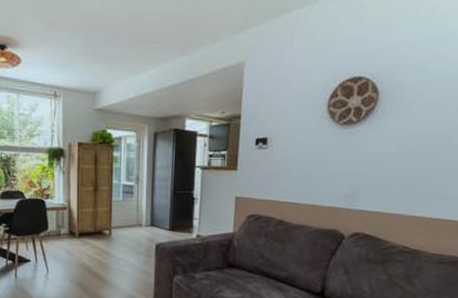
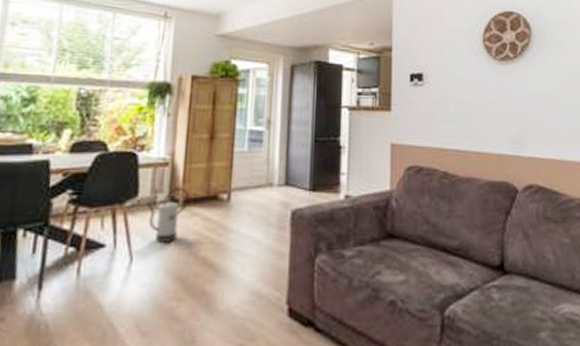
watering can: none [54,225,82,261] -> present [147,187,189,243]

